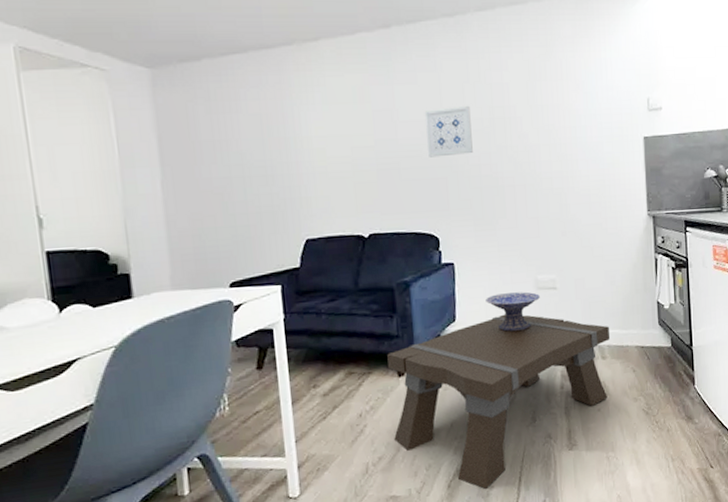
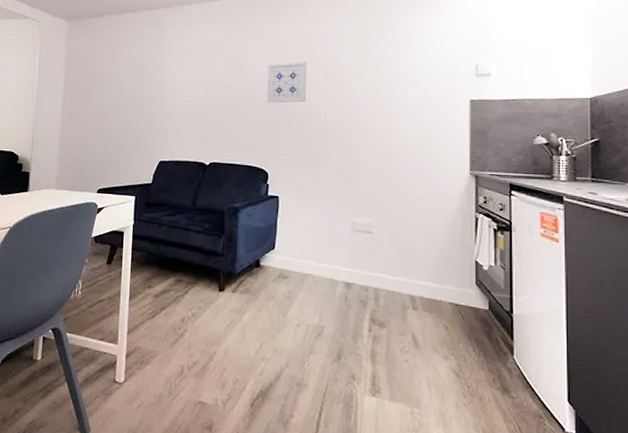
coffee table: present [387,314,611,489] -> none [209,249,423,416]
decorative bowl: present [486,291,540,332] -> none [304,230,355,268]

